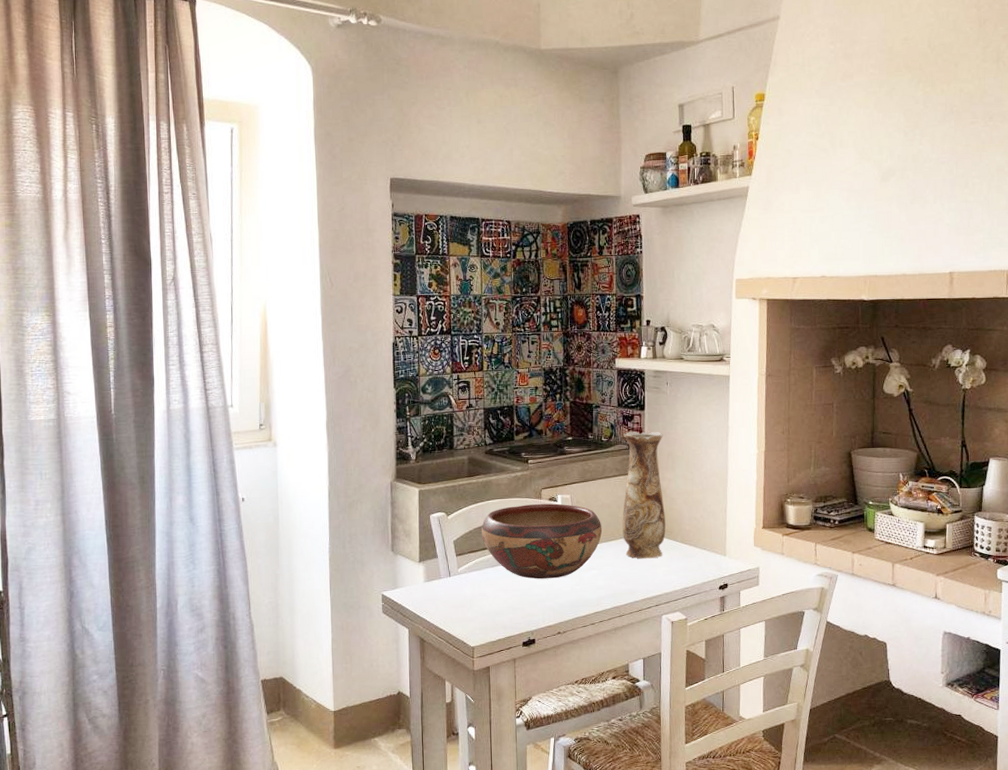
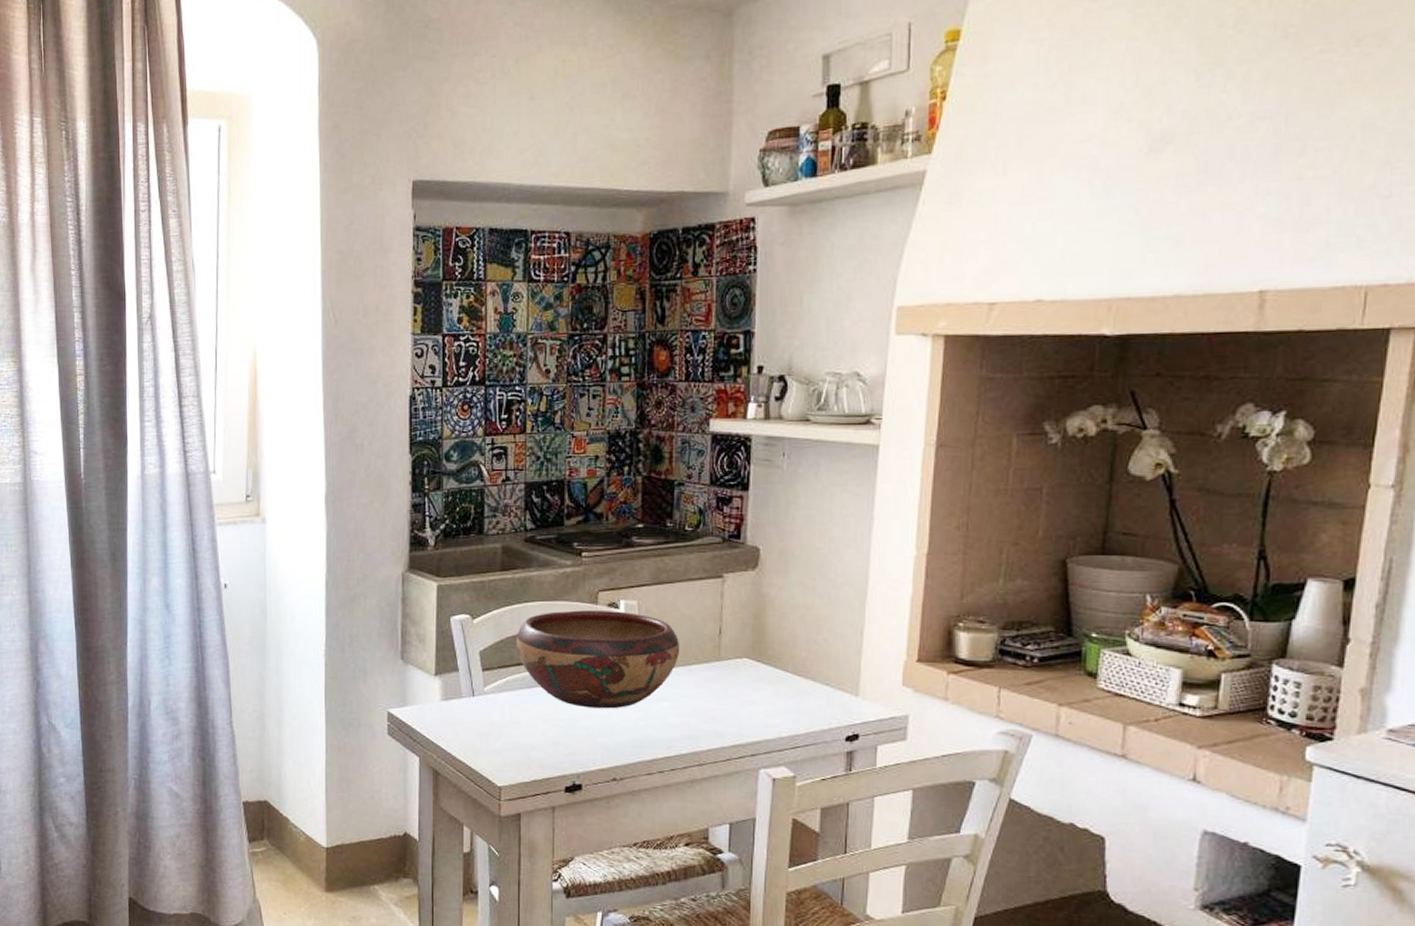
vase: present [622,431,666,559] -> none [709,520,774,693]

